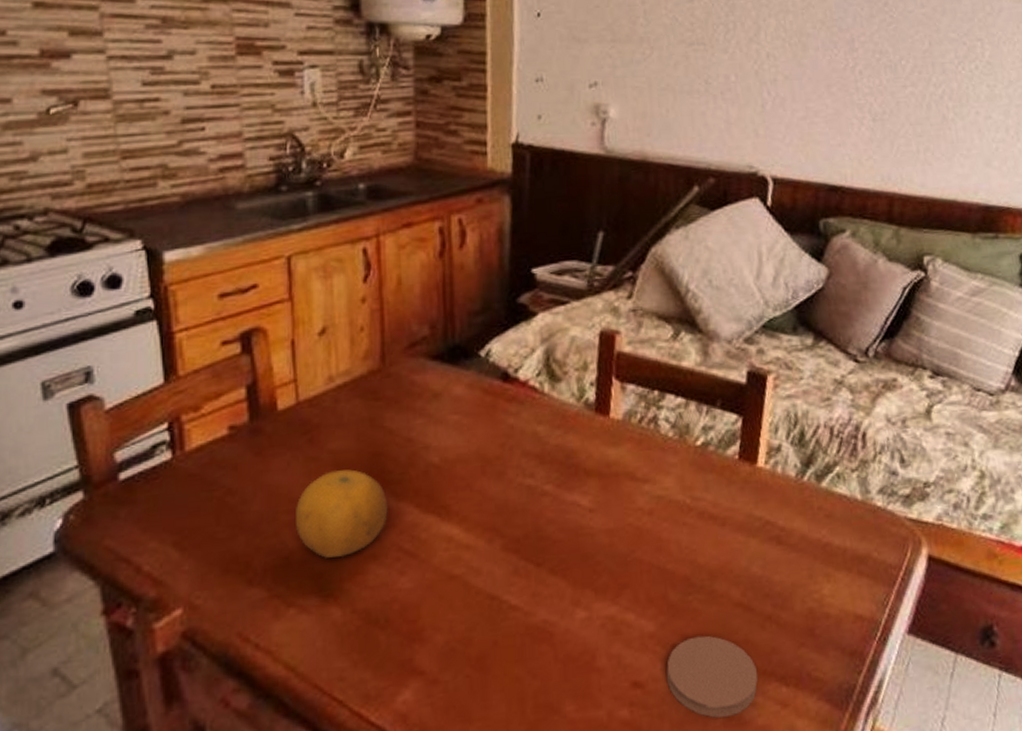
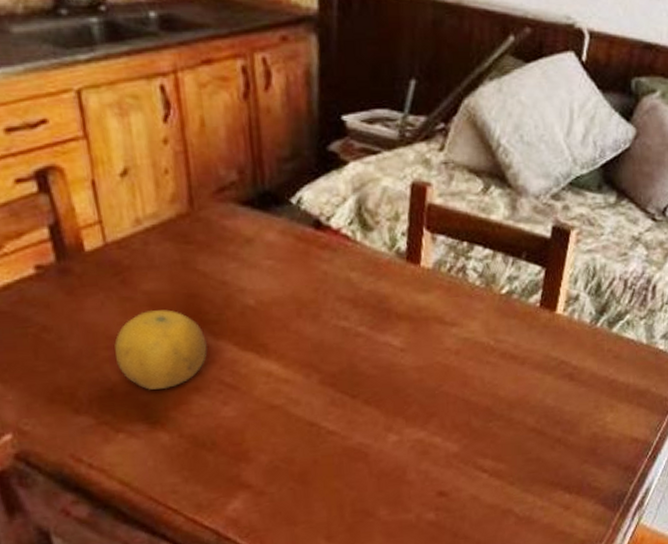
coaster: present [666,635,759,718] -> none [467,455,546,518]

